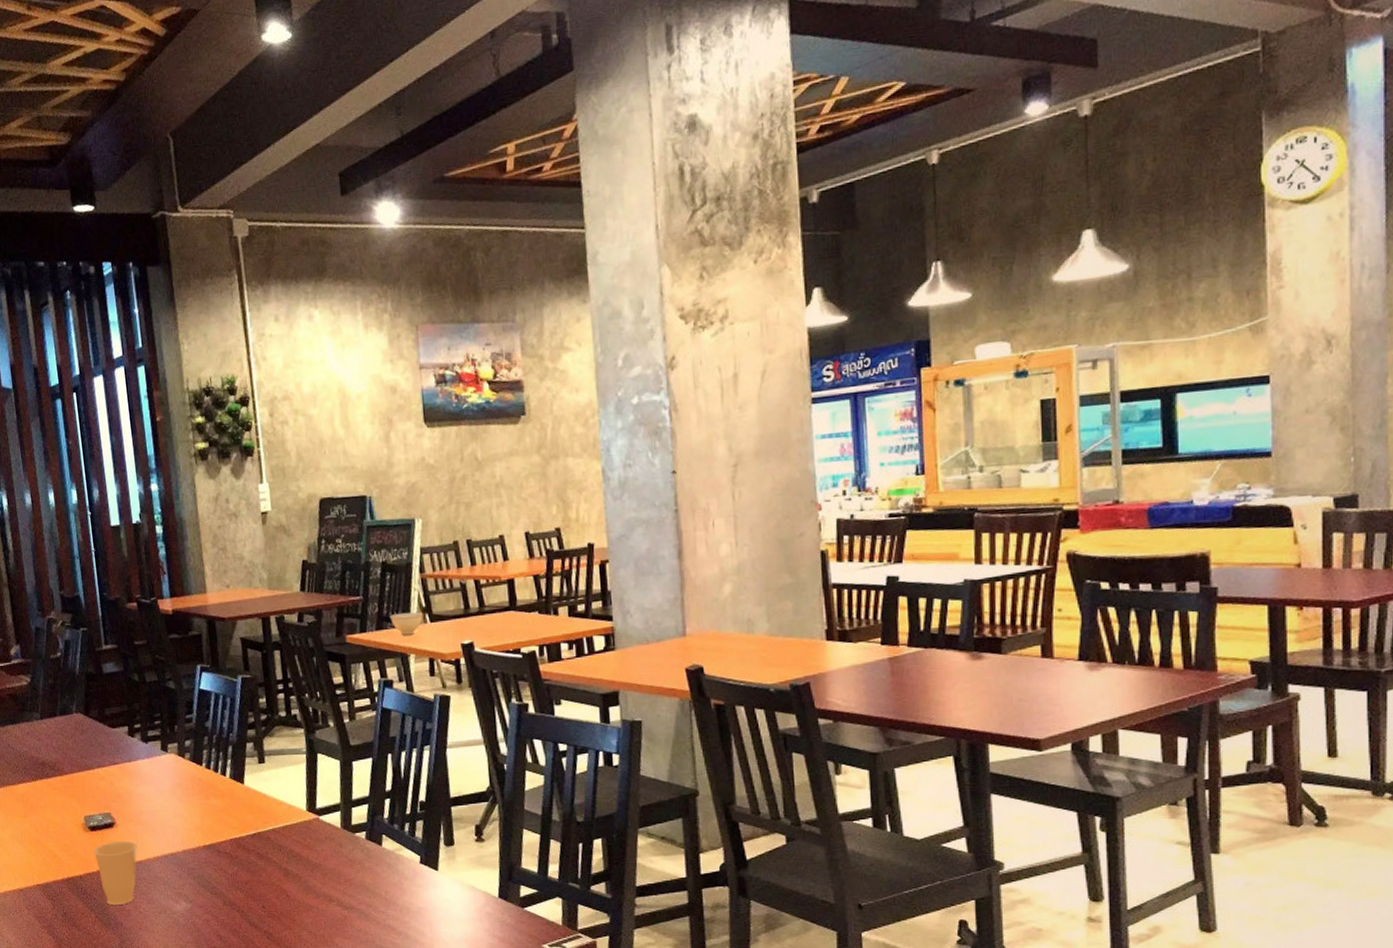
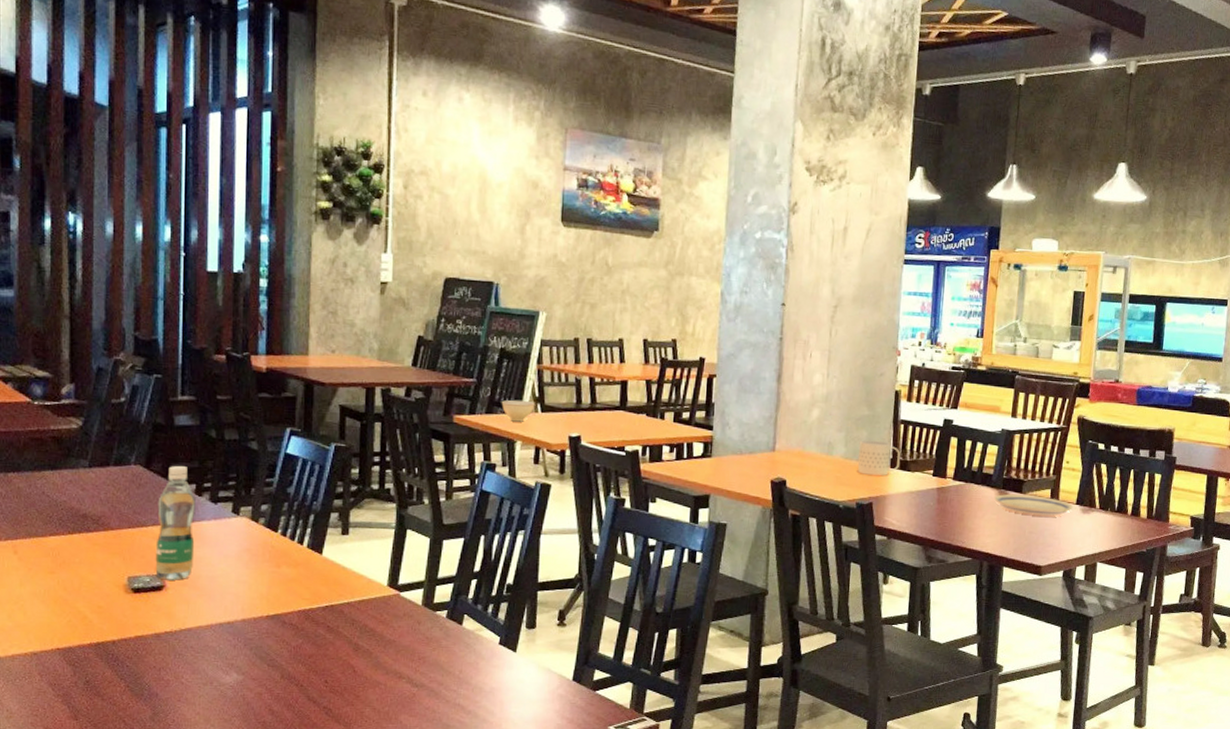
cup: present [94,841,138,906] -> none [134,606,189,675]
bottle: none [99,710,136,818] -> present [155,465,196,580]
mug: none [784,610,837,652] -> present [857,440,900,477]
plate: none [965,655,1074,679] -> present [994,494,1073,516]

